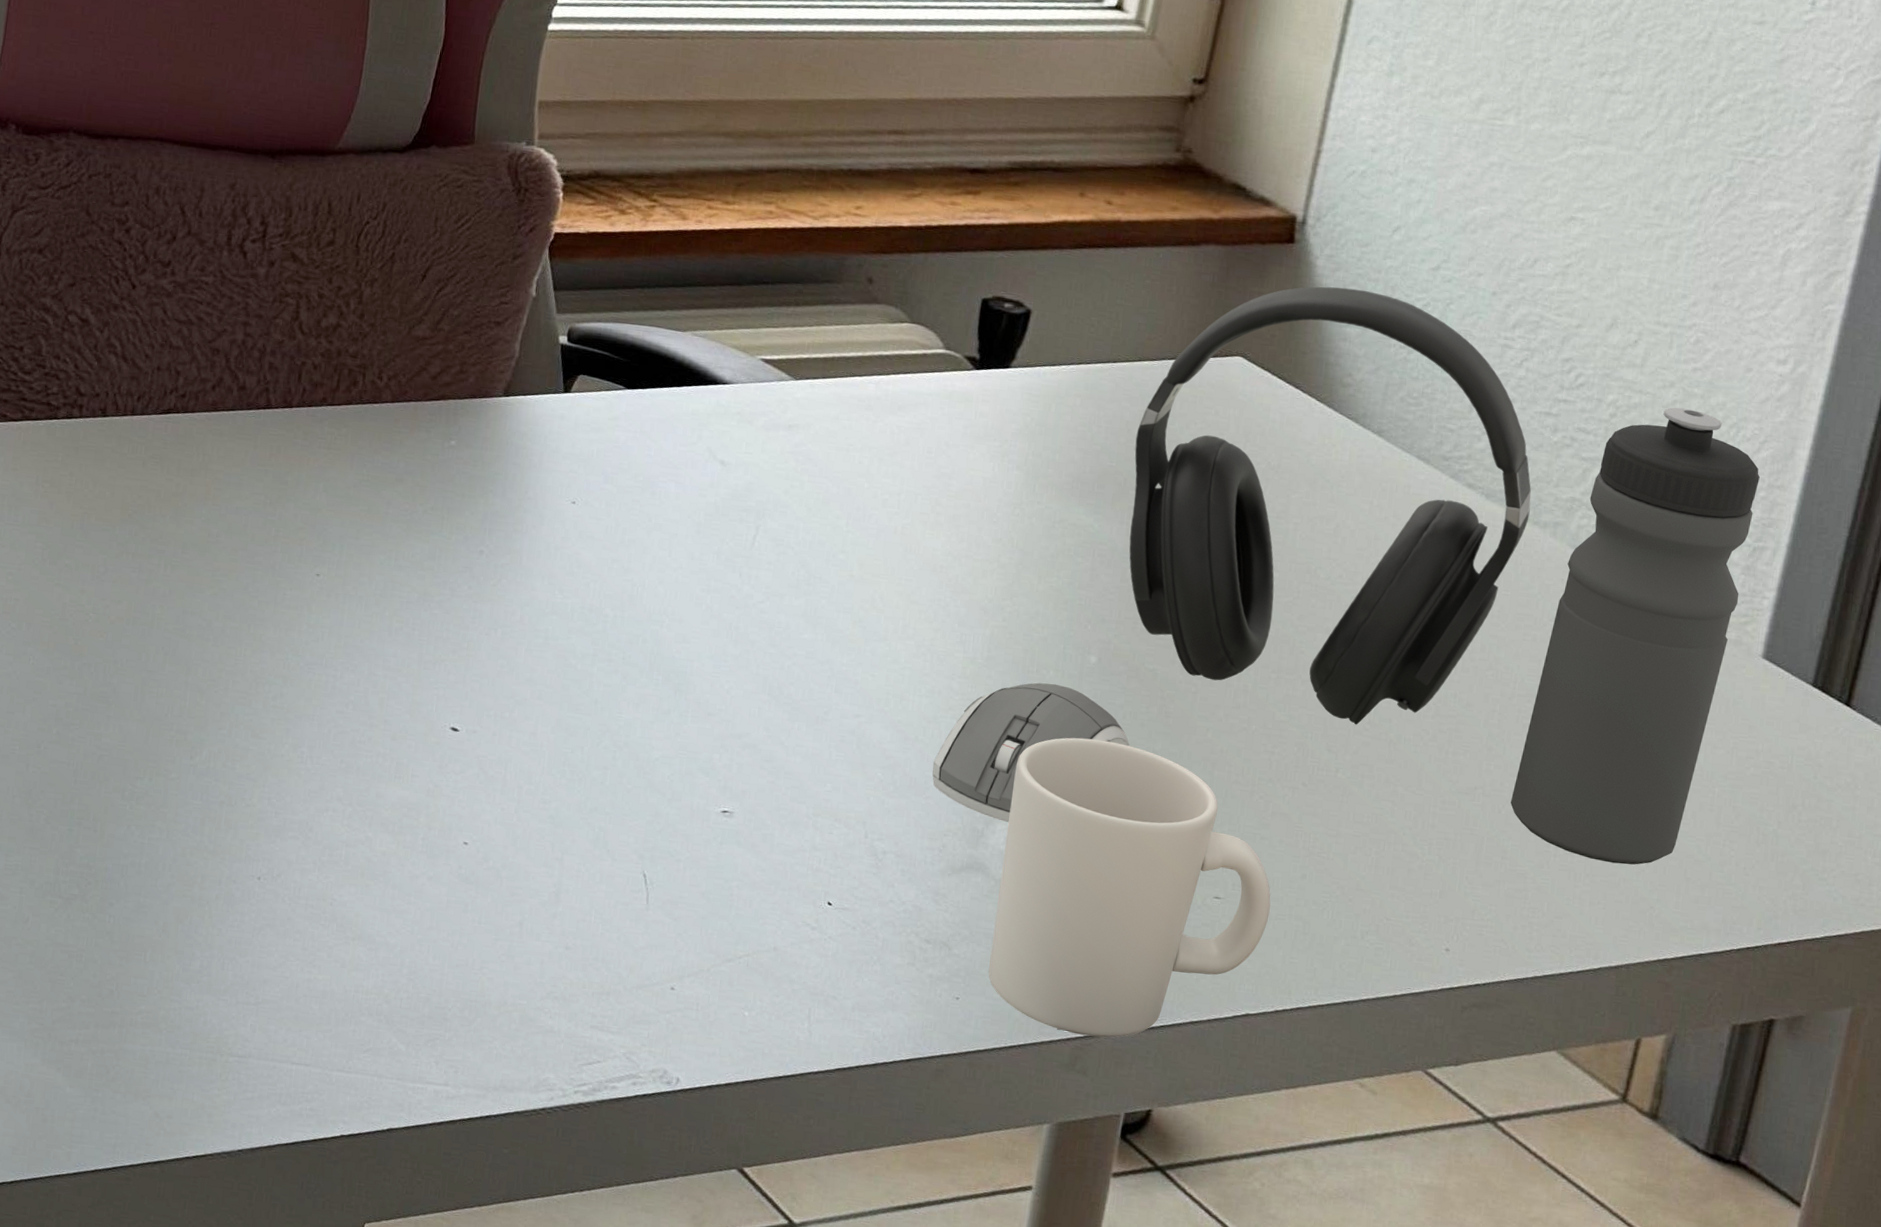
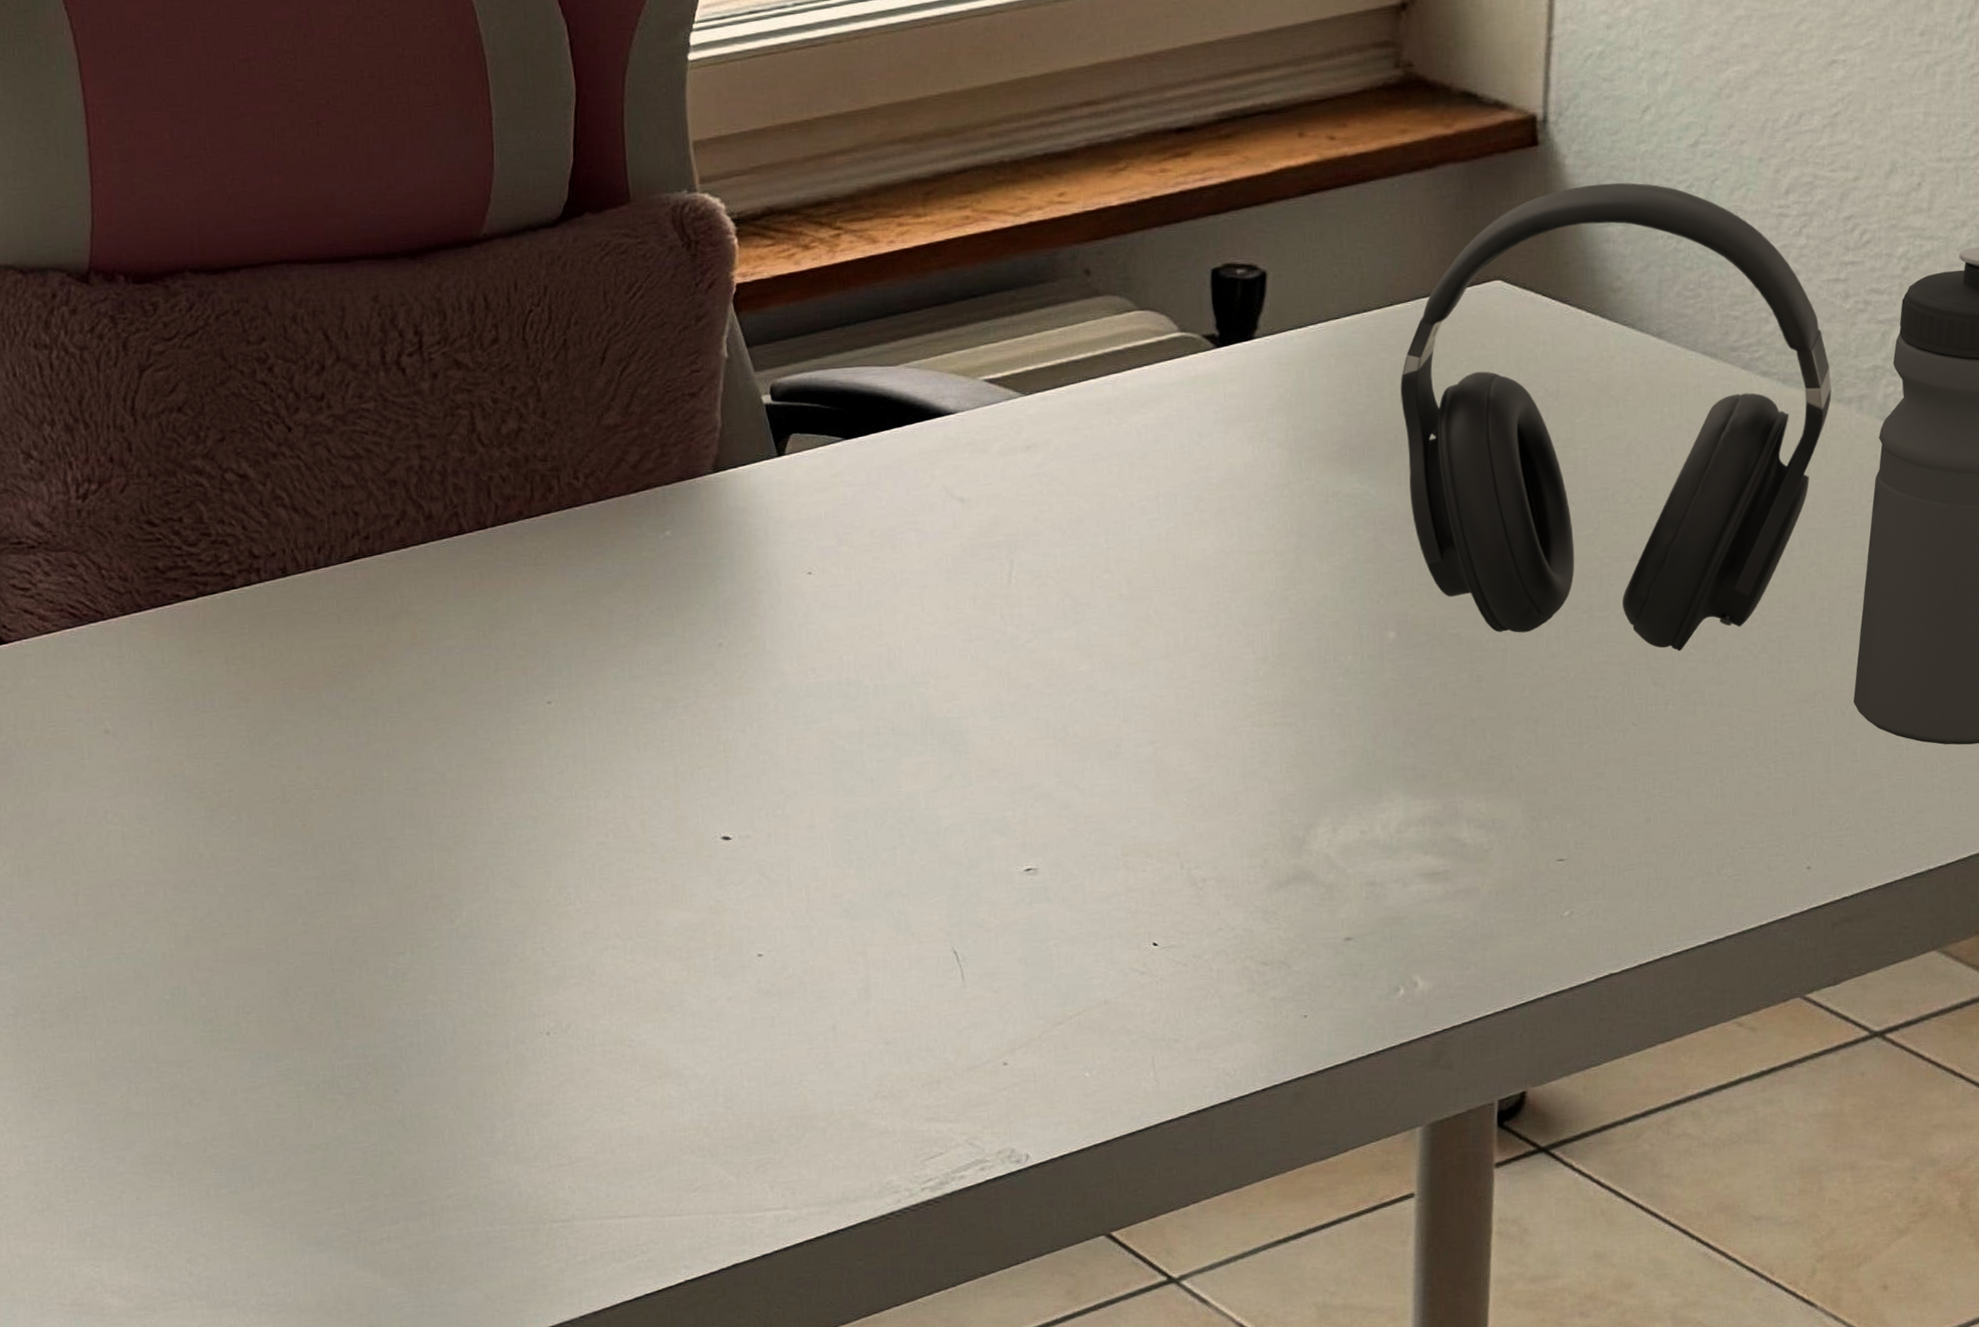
computer mouse: present [932,682,1130,823] -> none [1240,668,1445,824]
mug: present [988,737,1271,1038] -> none [1327,718,1618,1029]

